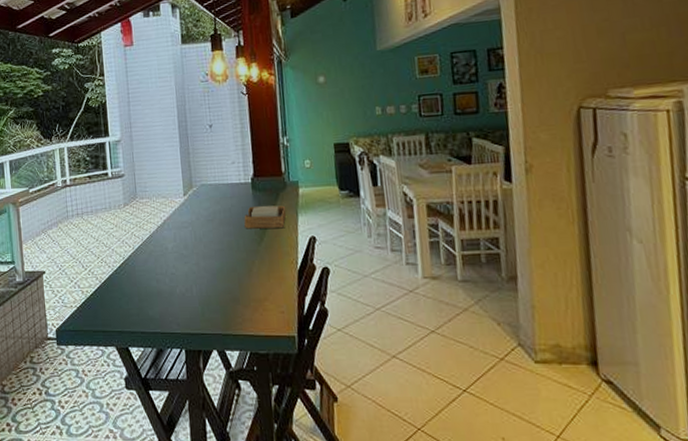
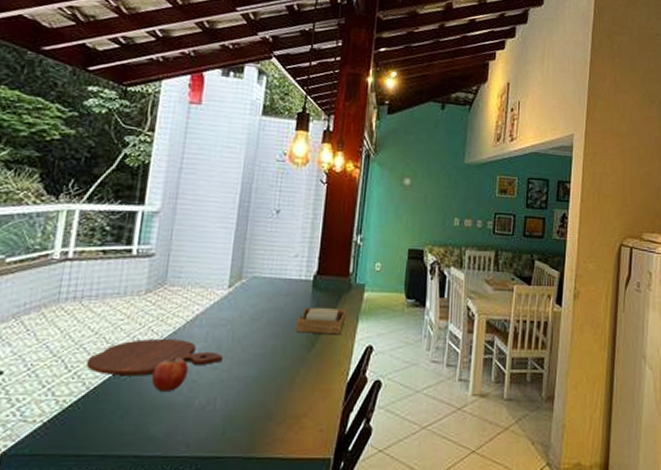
cutting board: none [95,241,191,272] -> present [87,339,224,376]
fruit: none [141,255,167,282] -> present [151,358,189,391]

